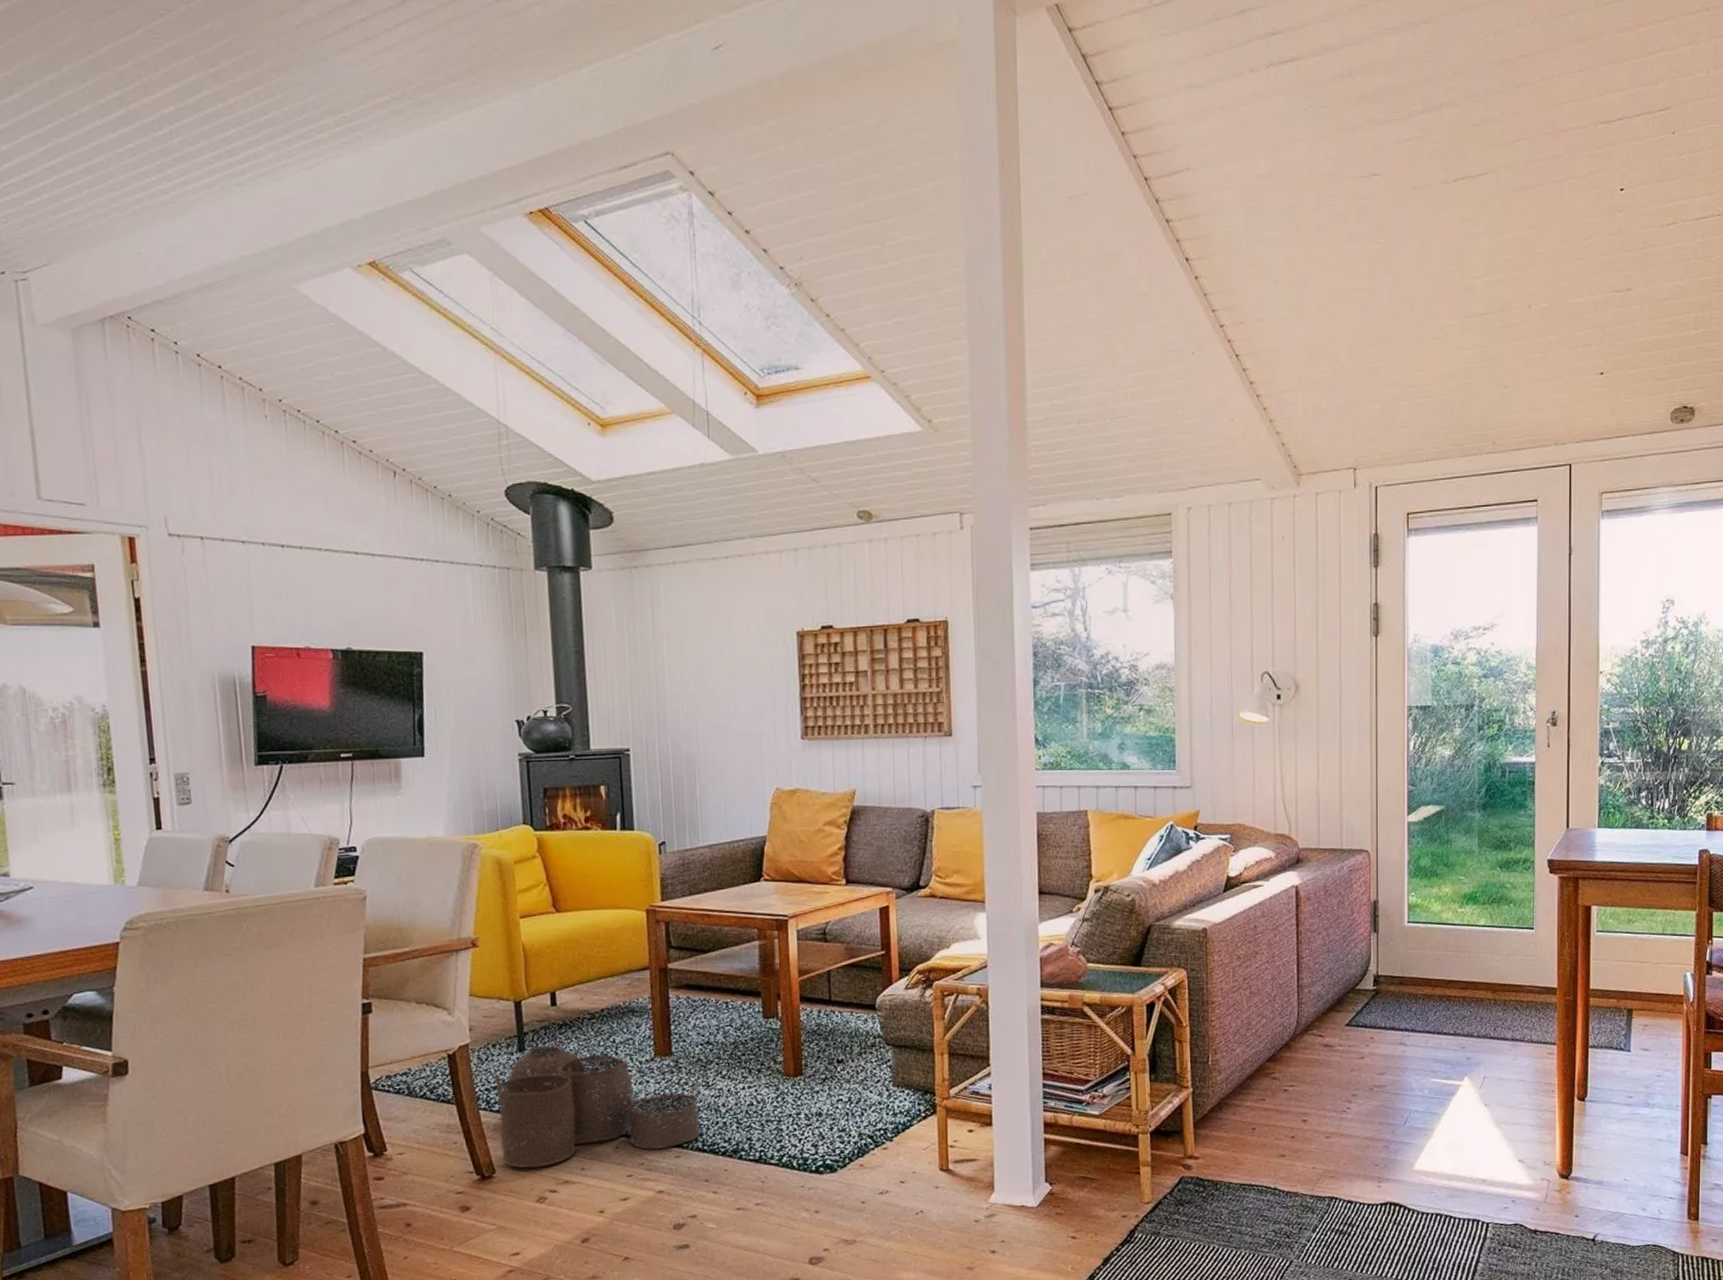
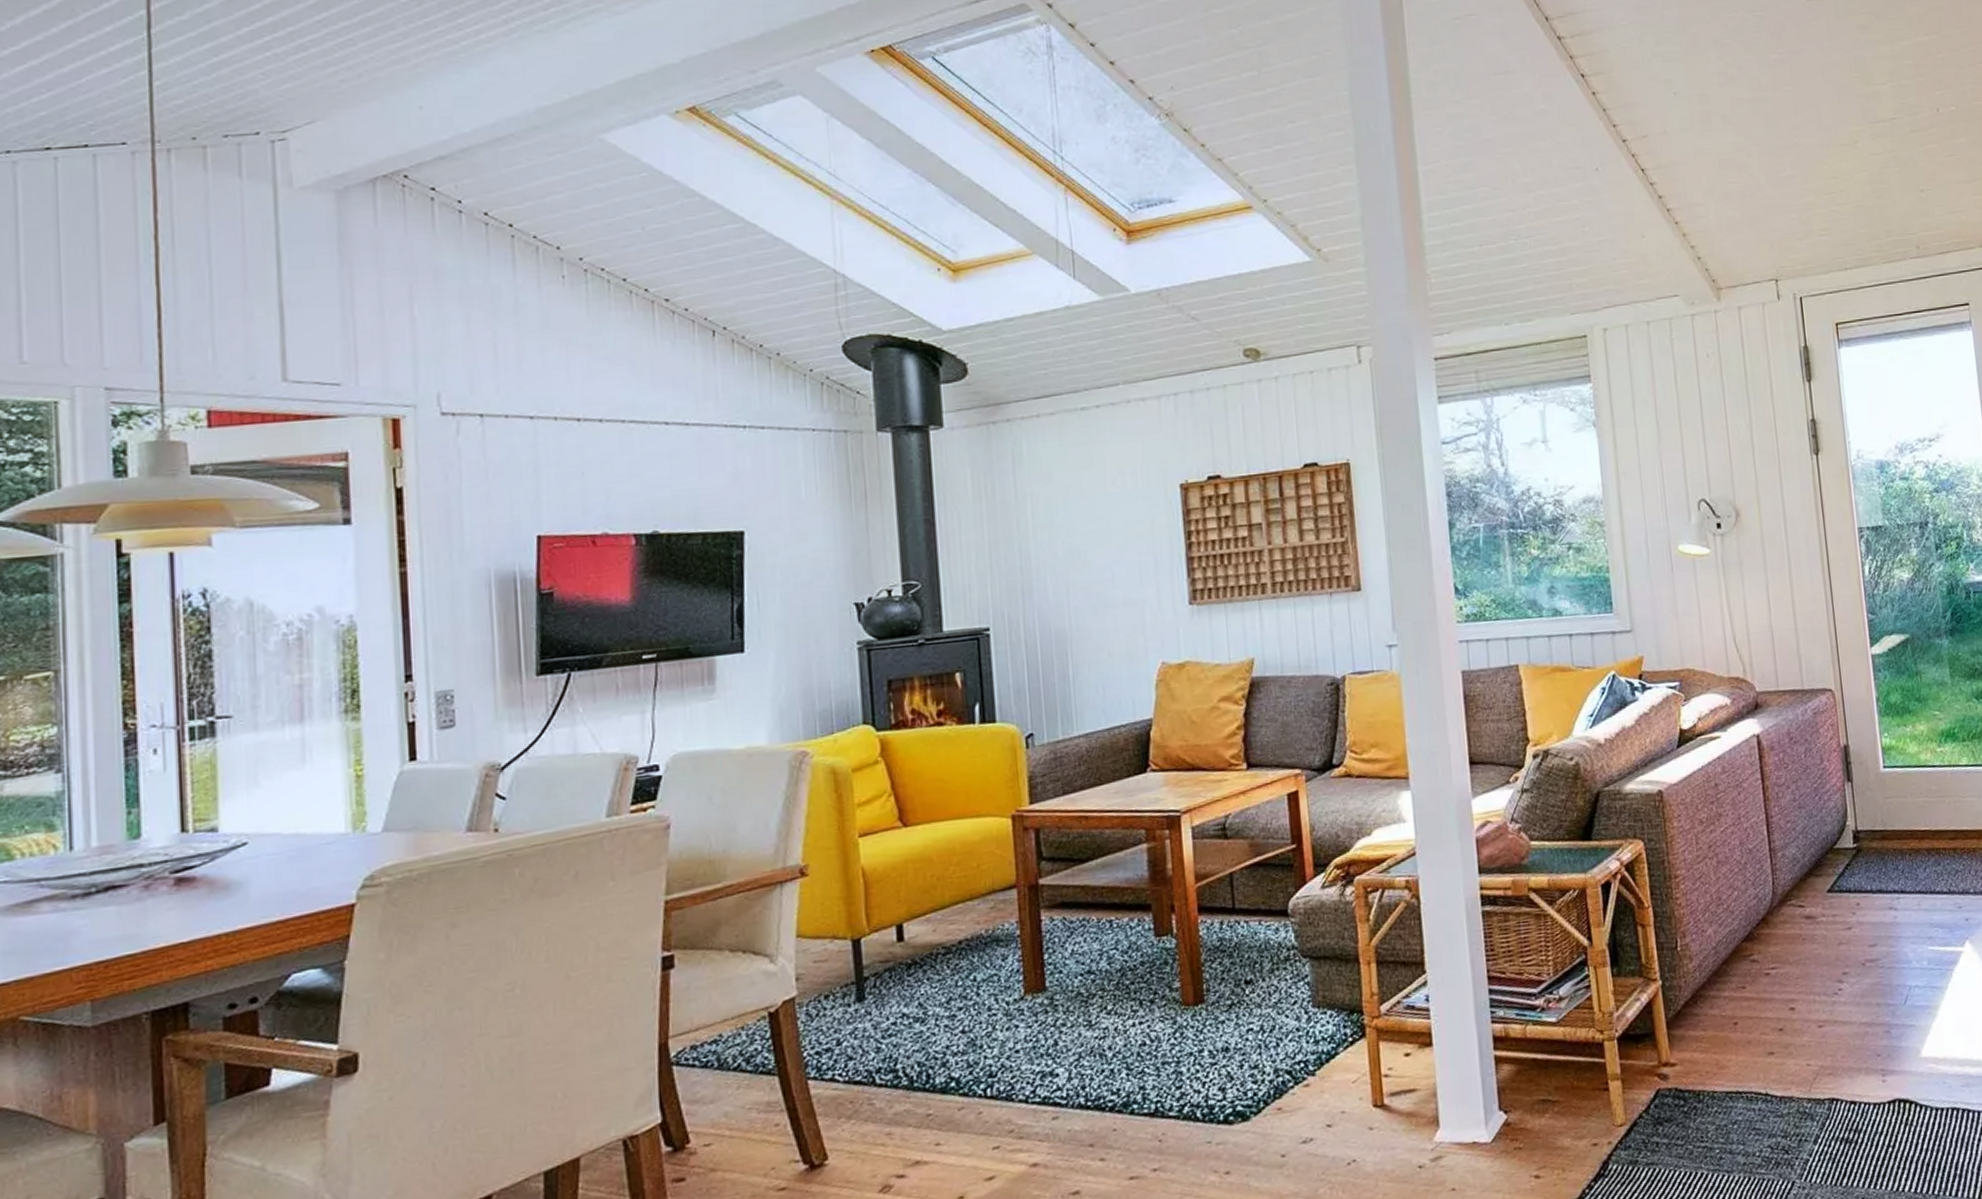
woven basket: present [494,1041,700,1168] -> none [826,984,1083,1150]

